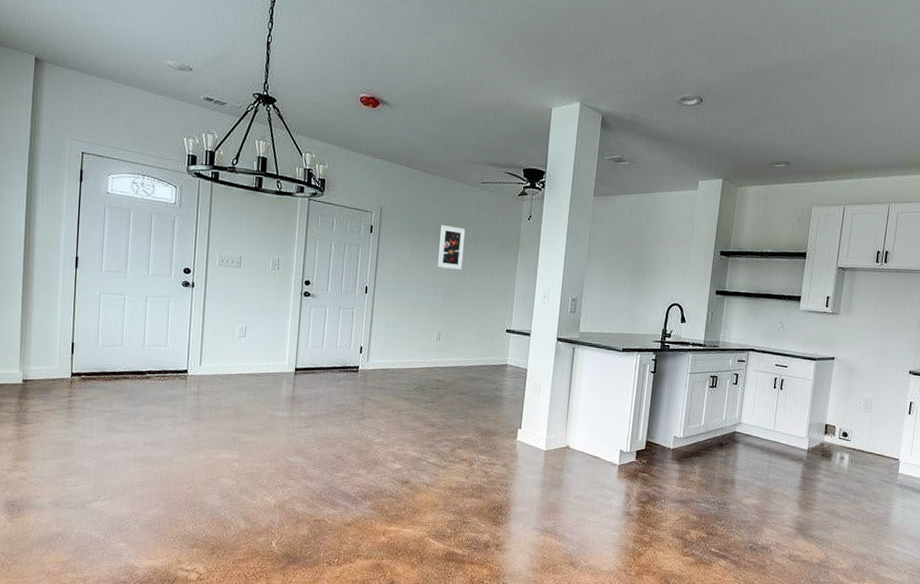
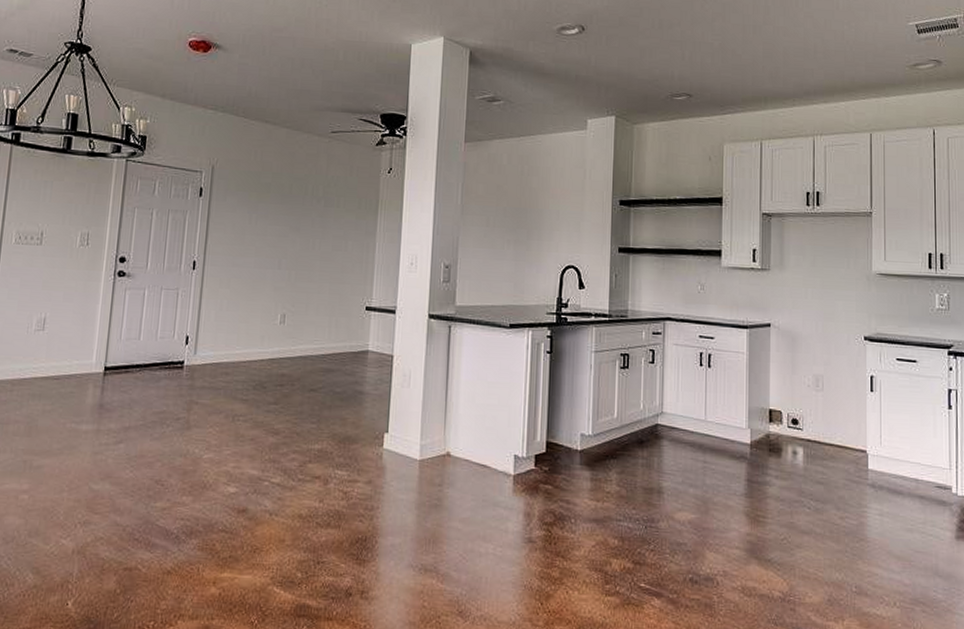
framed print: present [438,225,466,270] -> none [281,183,314,236]

